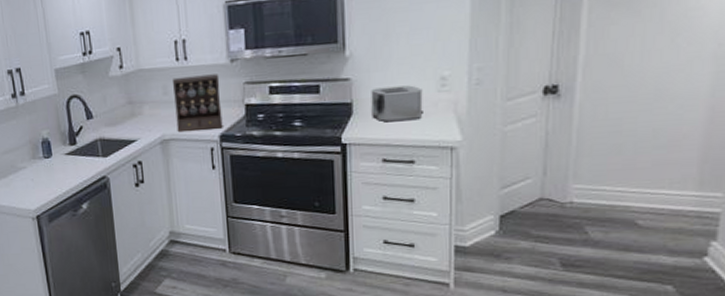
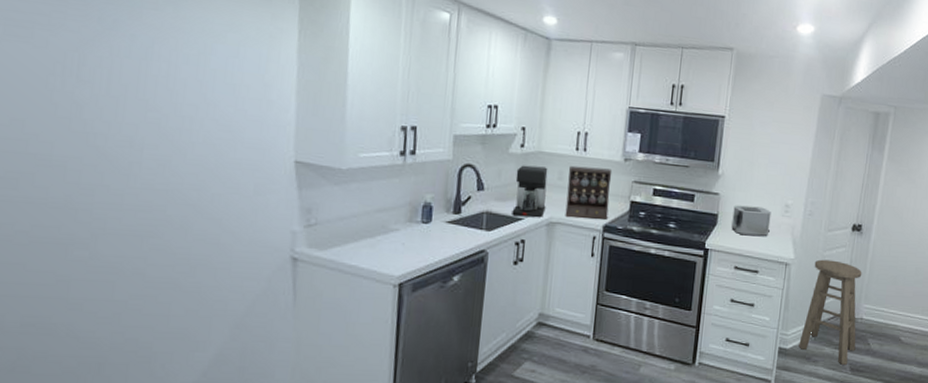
coffee maker: none [120,84,157,139] -> present [512,165,548,217]
bar stool: none [482,135,566,260] -> present [799,259,862,365]

